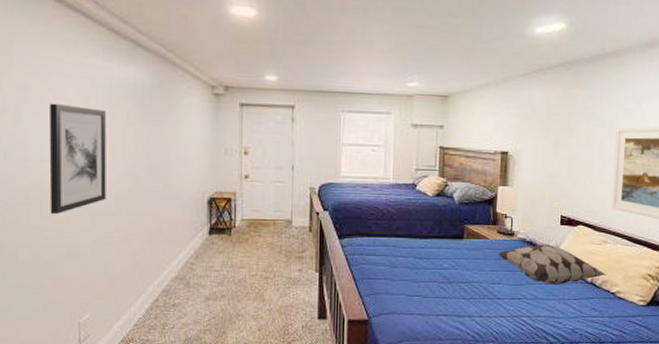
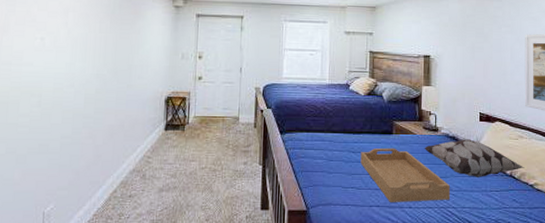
wall art: present [49,103,106,215] -> none [26,15,81,113]
serving tray: none [427,253,525,311] -> present [360,147,450,202]

